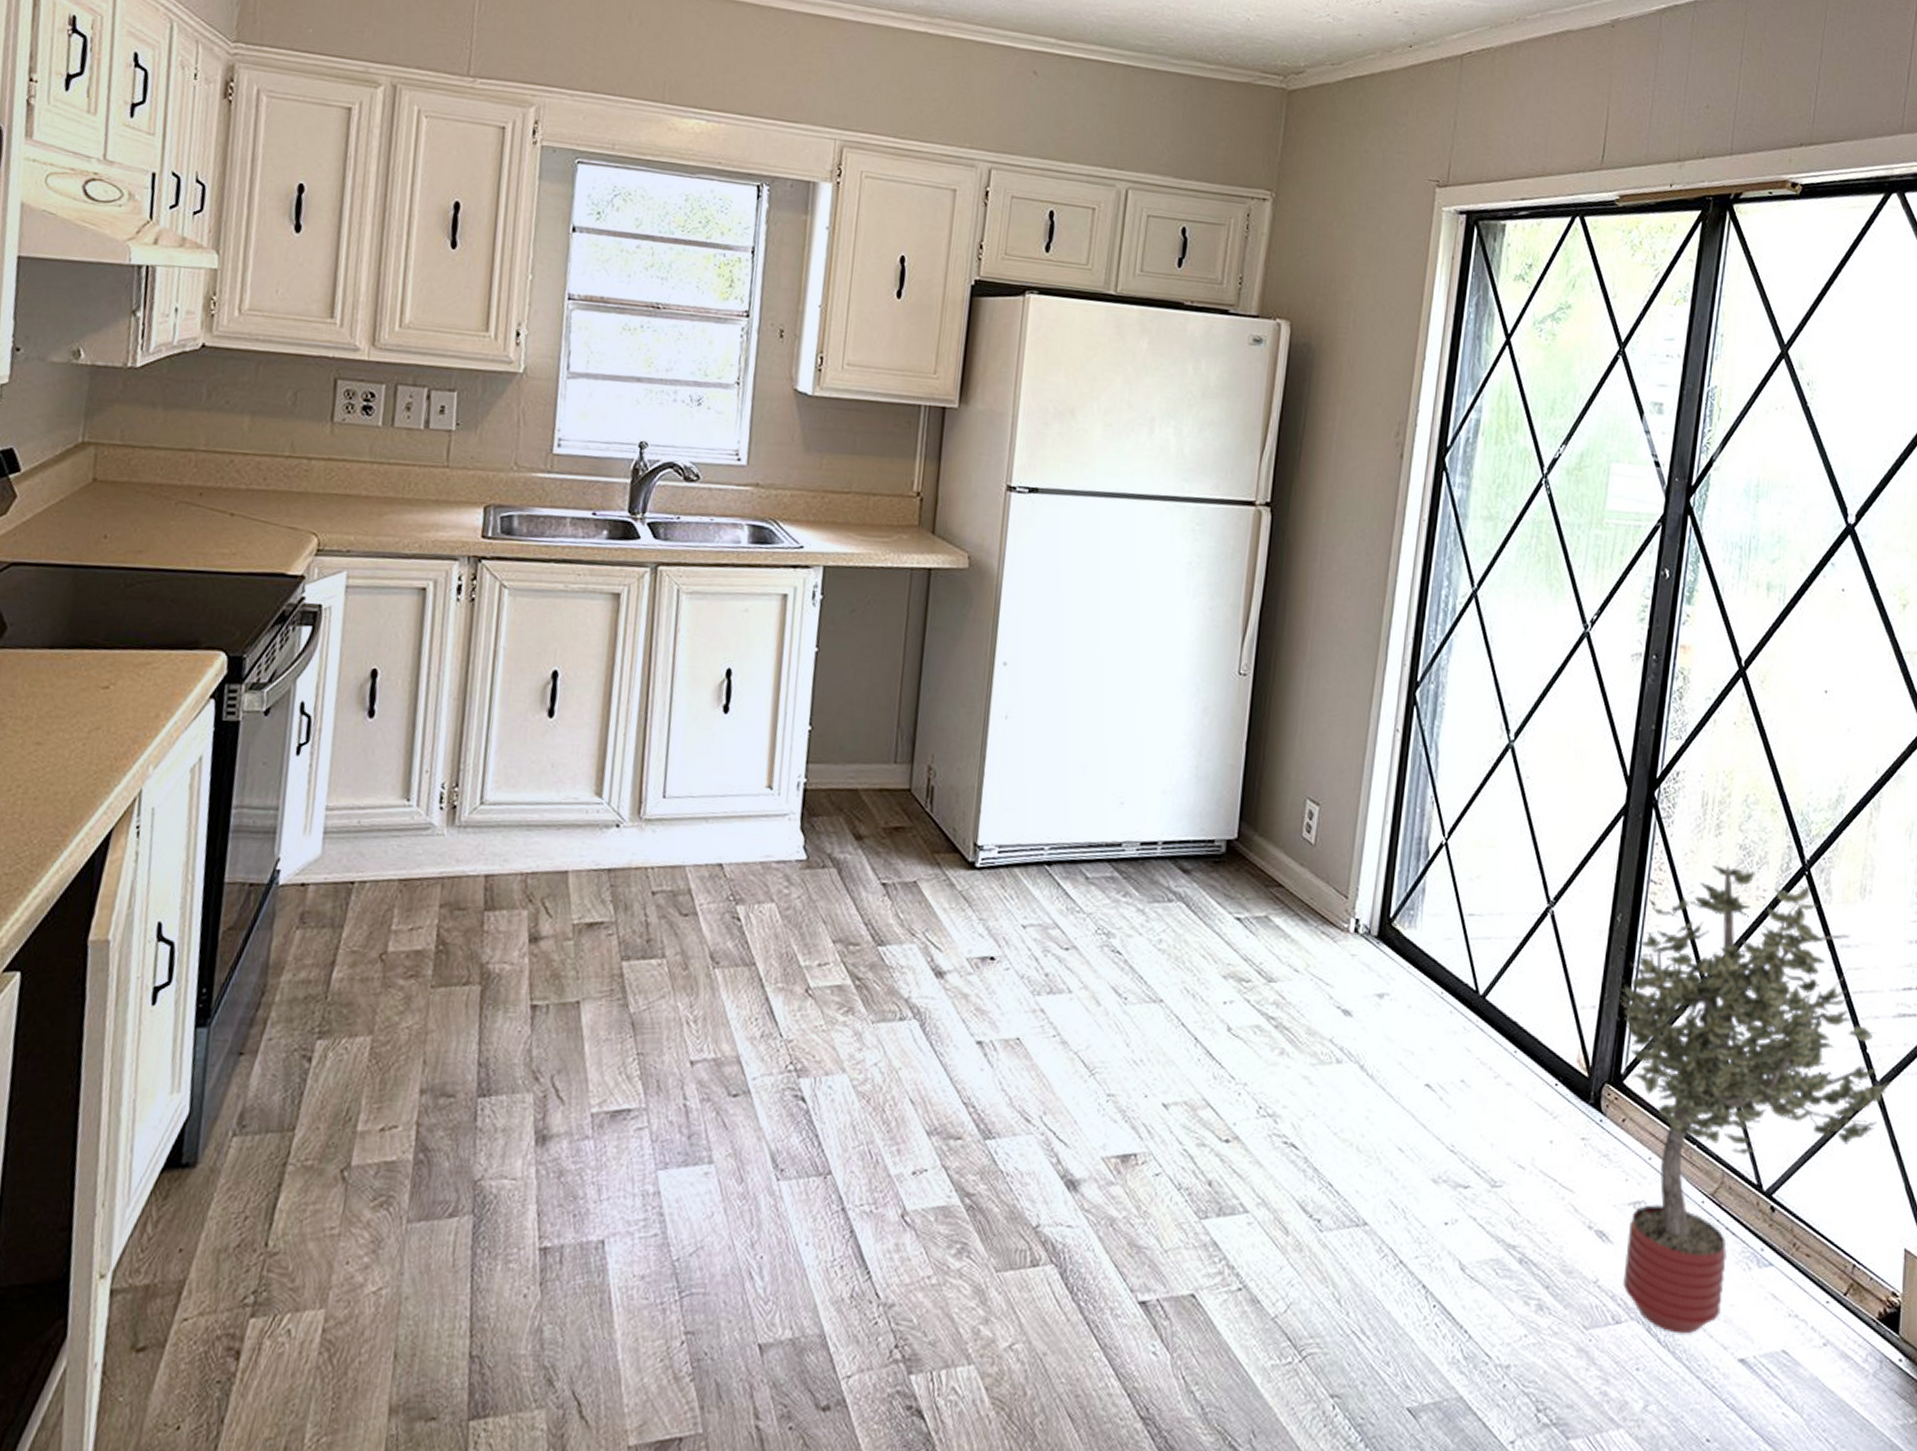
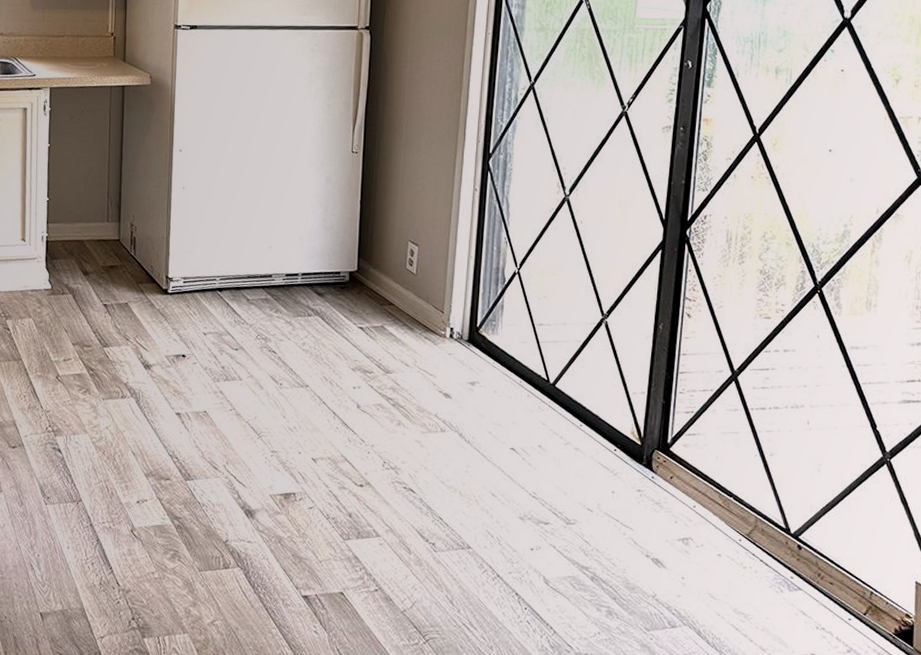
potted tree: present [1617,864,1892,1334] -> none [662,285,900,638]

